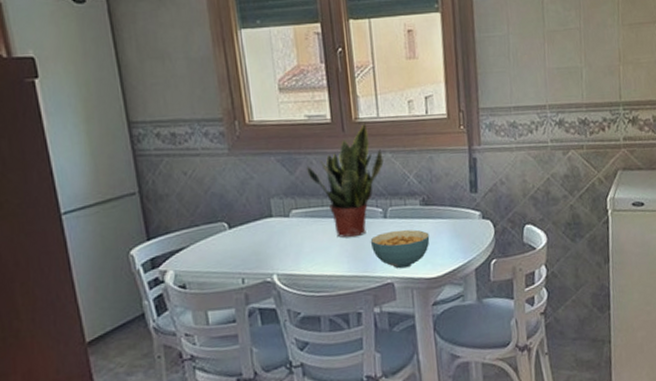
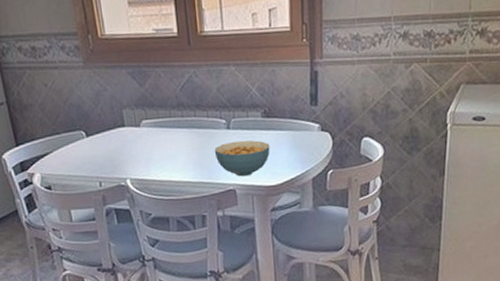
potted plant: present [307,123,384,238] -> none [155,36,227,147]

